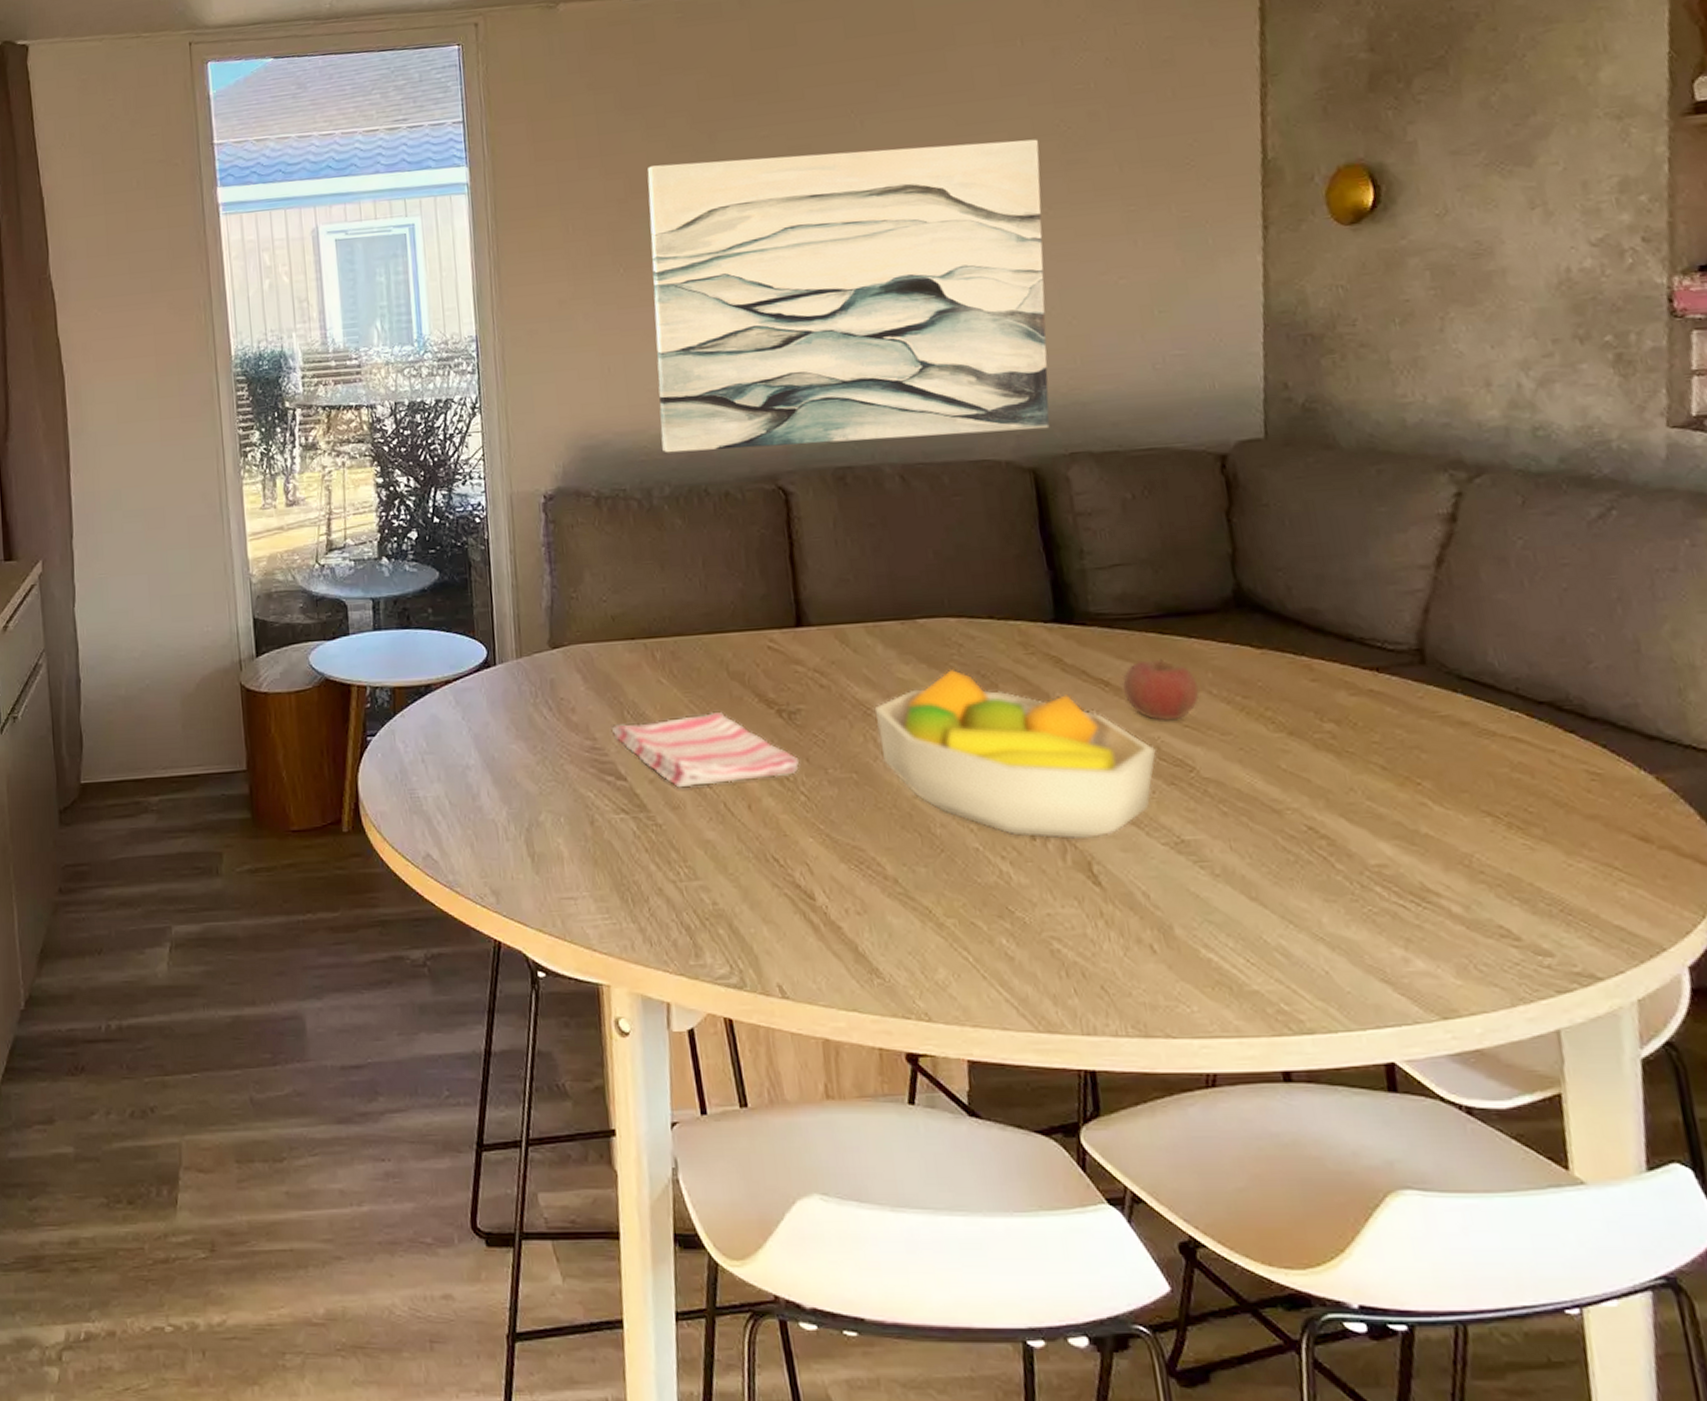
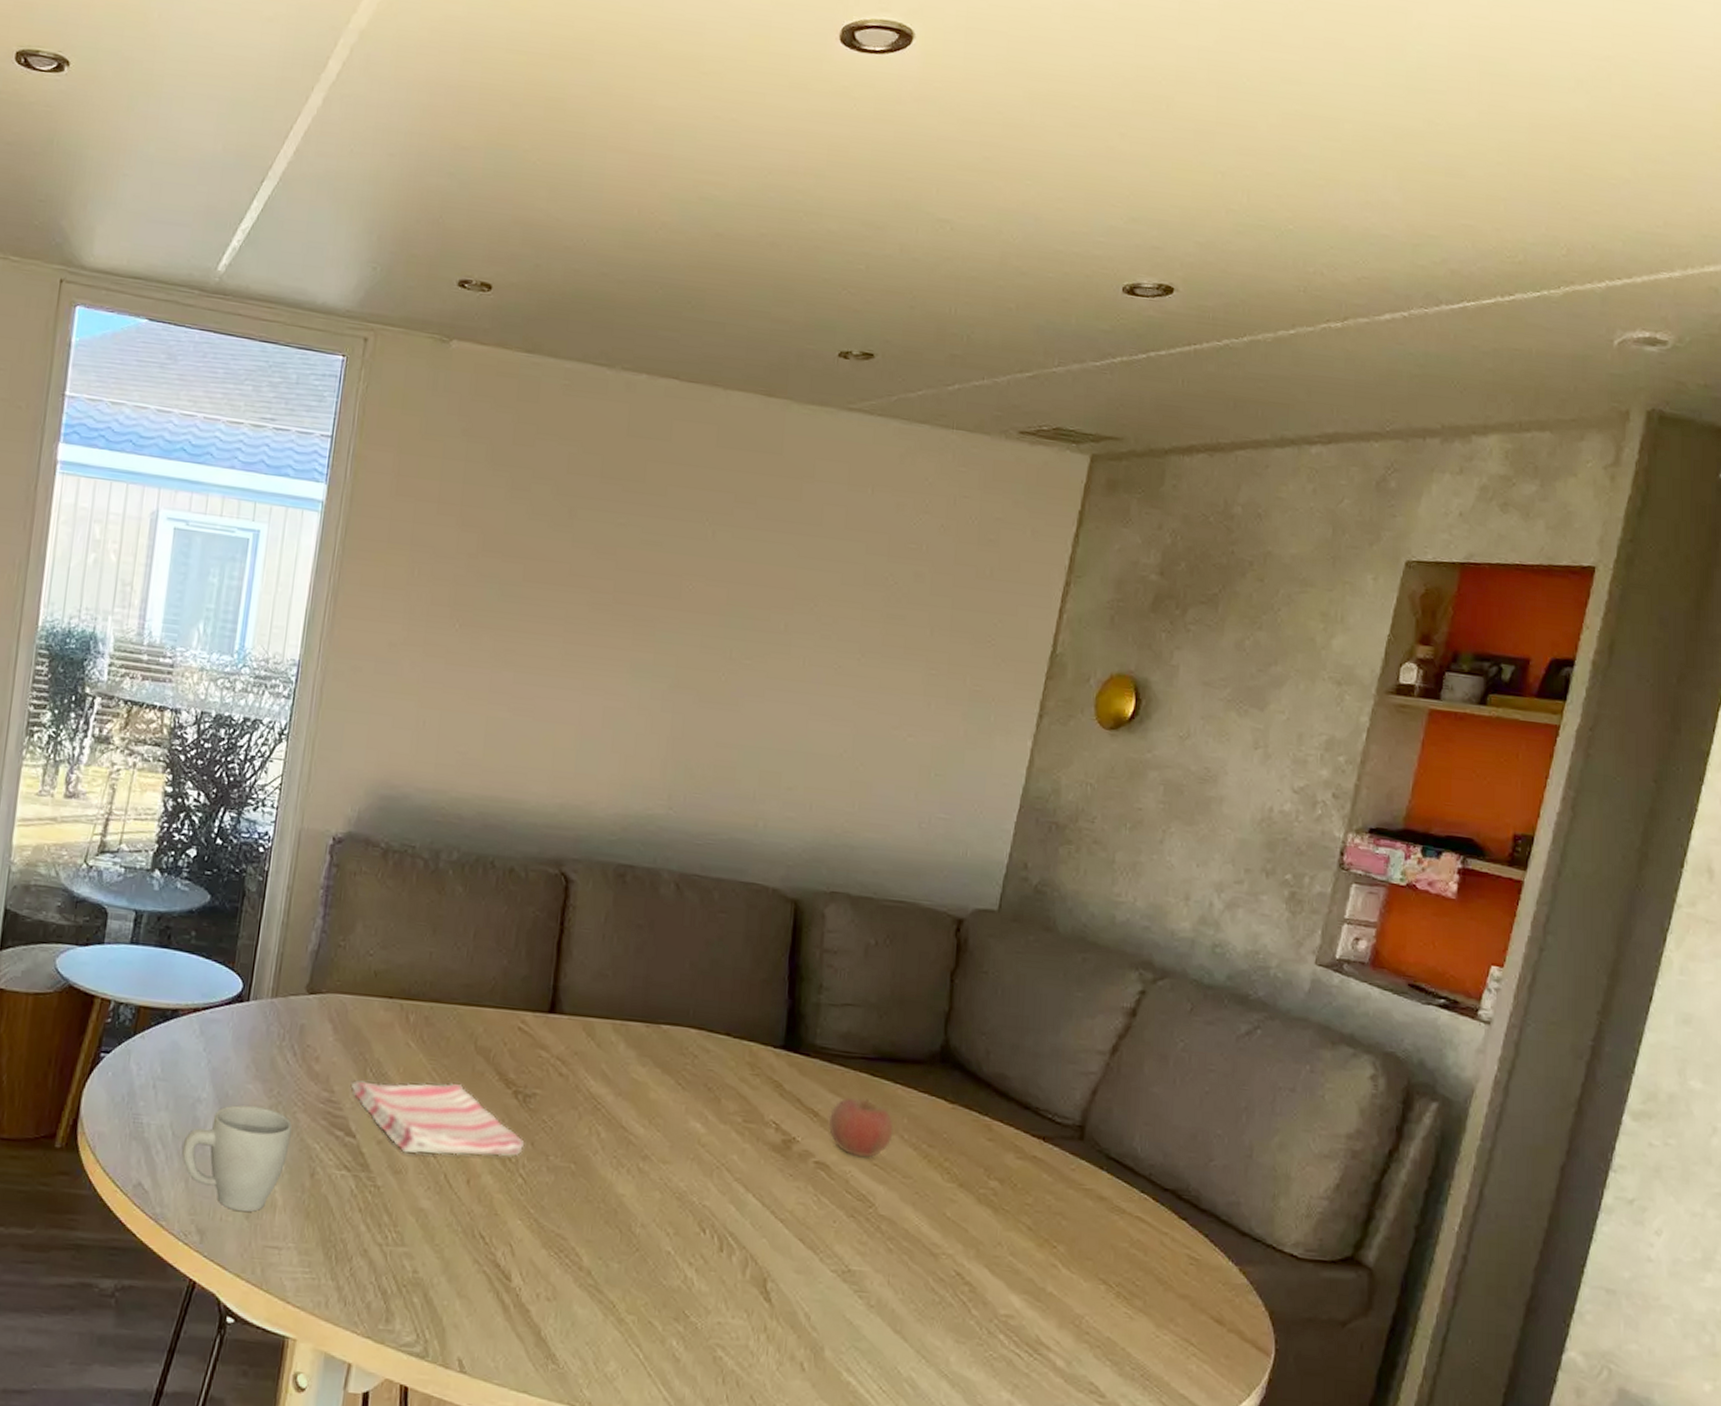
mug: none [461,764,564,868] -> present [181,1104,292,1212]
wall art: present [647,139,1050,453] -> none [459,527,867,865]
fruit bowl: present [874,670,1157,839] -> none [601,1078,845,1258]

